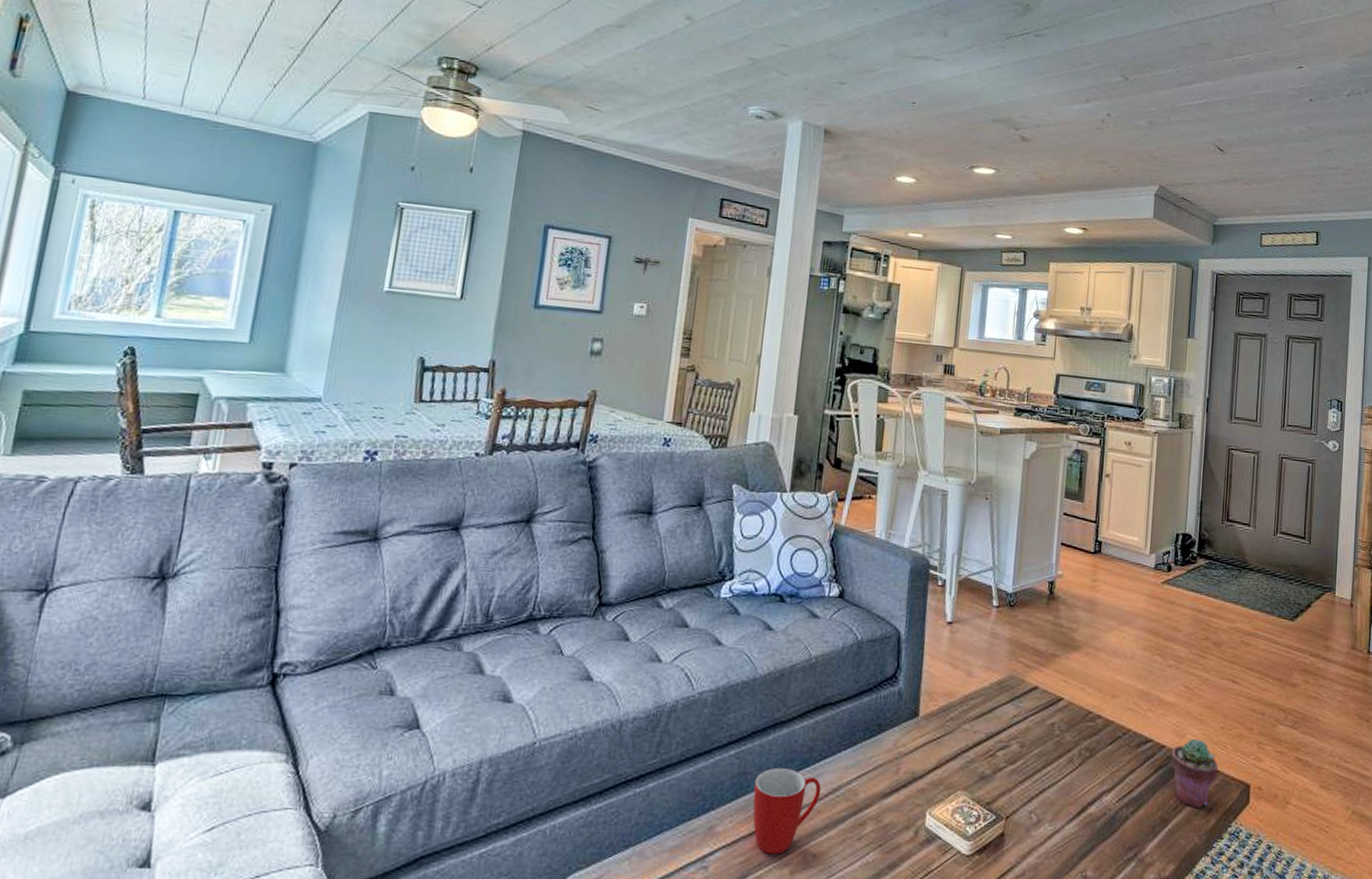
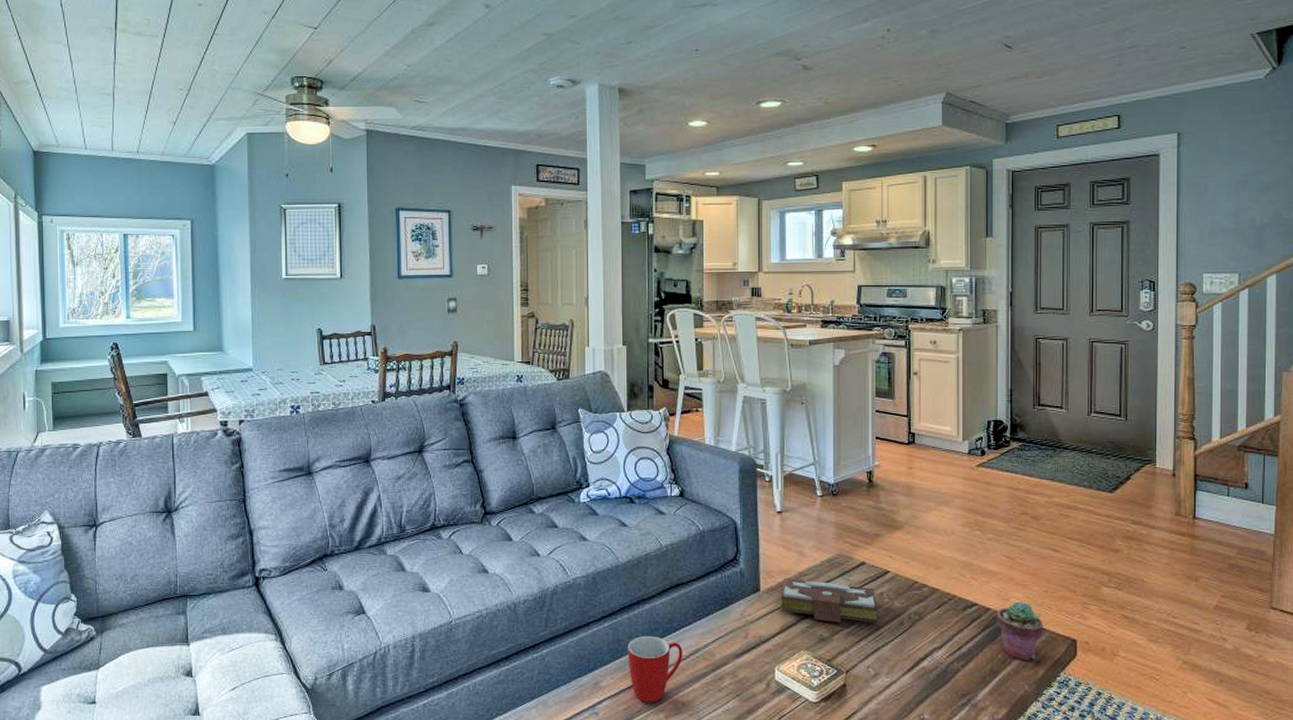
book: none [941,701,1047,759] -> present [781,578,877,623]

